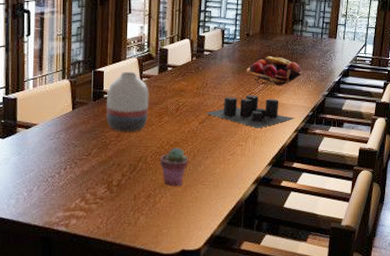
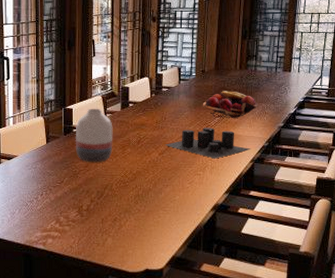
potted succulent: present [160,147,189,186] -> none [125,176,151,212]

